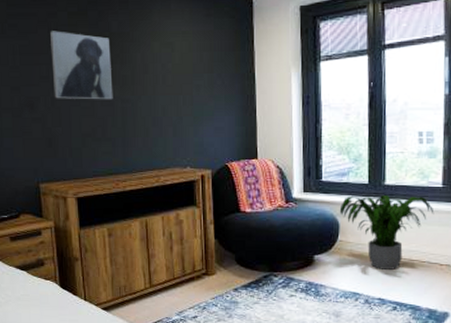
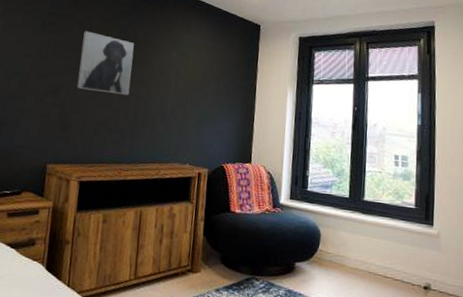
potted plant: present [339,194,434,270] -> none [321,208,408,285]

